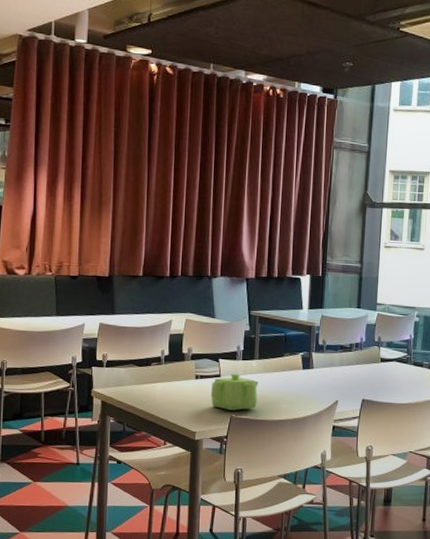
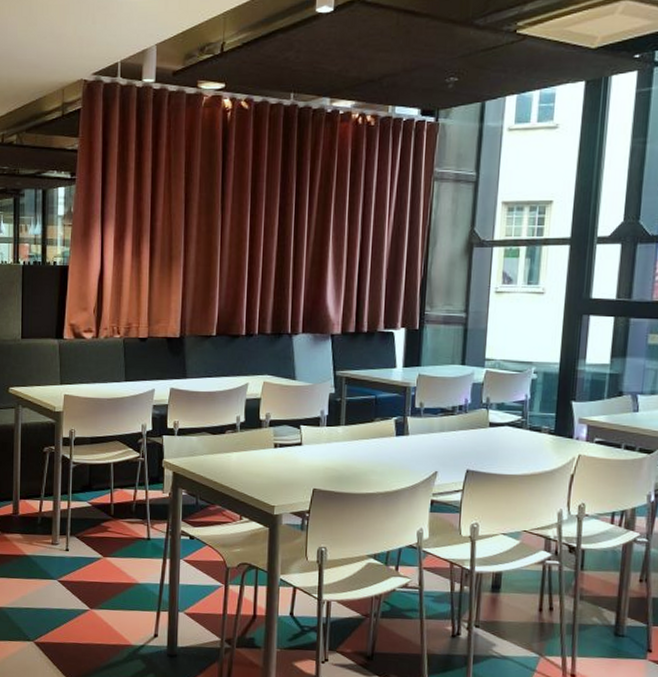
teapot: present [210,373,258,411] -> none [290,441,345,483]

